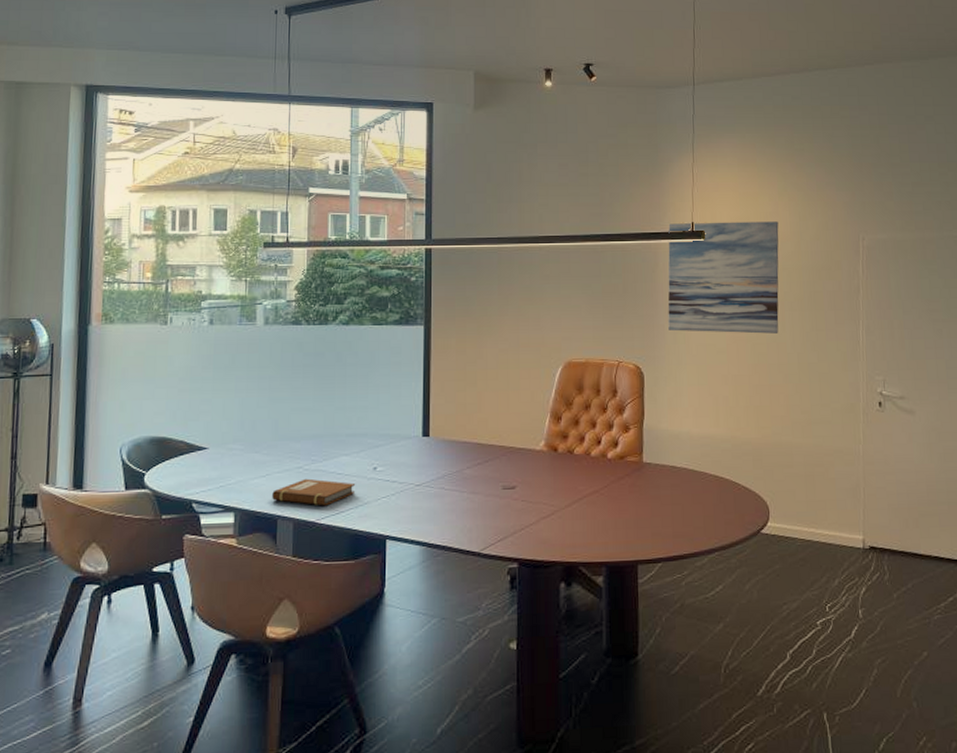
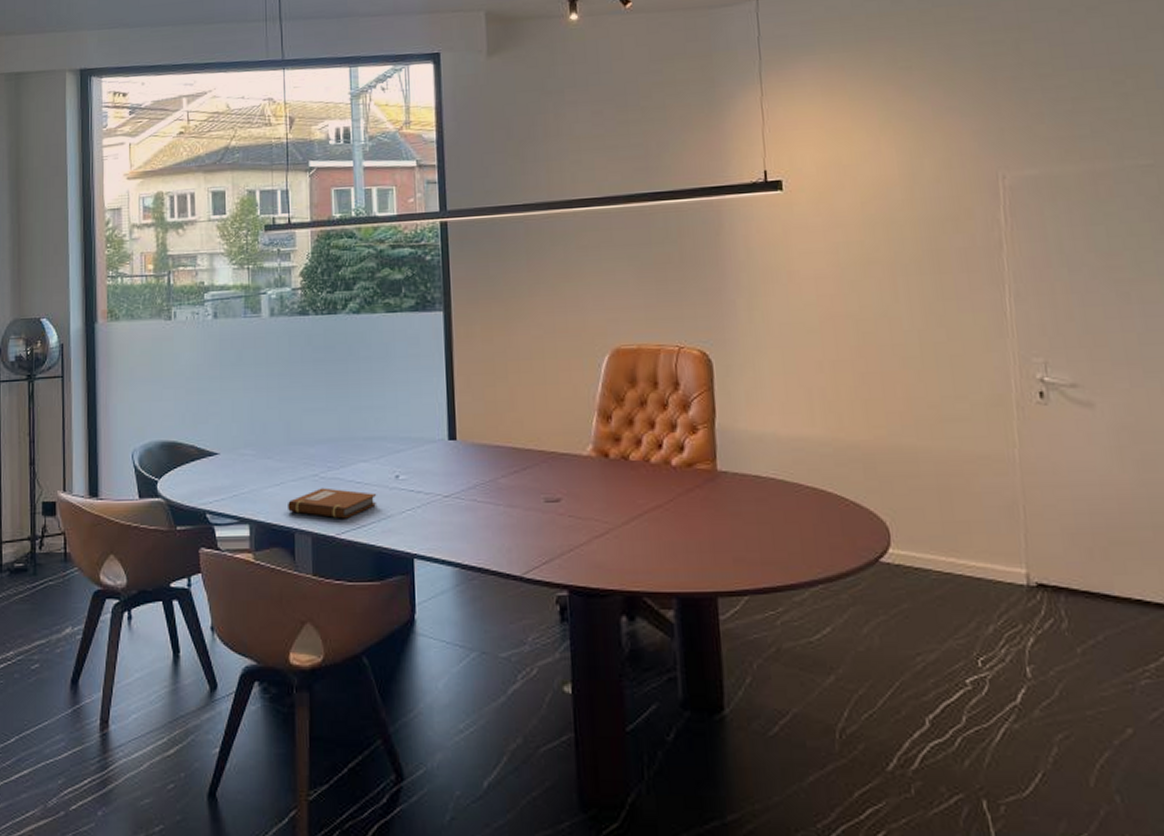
wall art: present [667,221,779,334] -> none [734,162,890,308]

